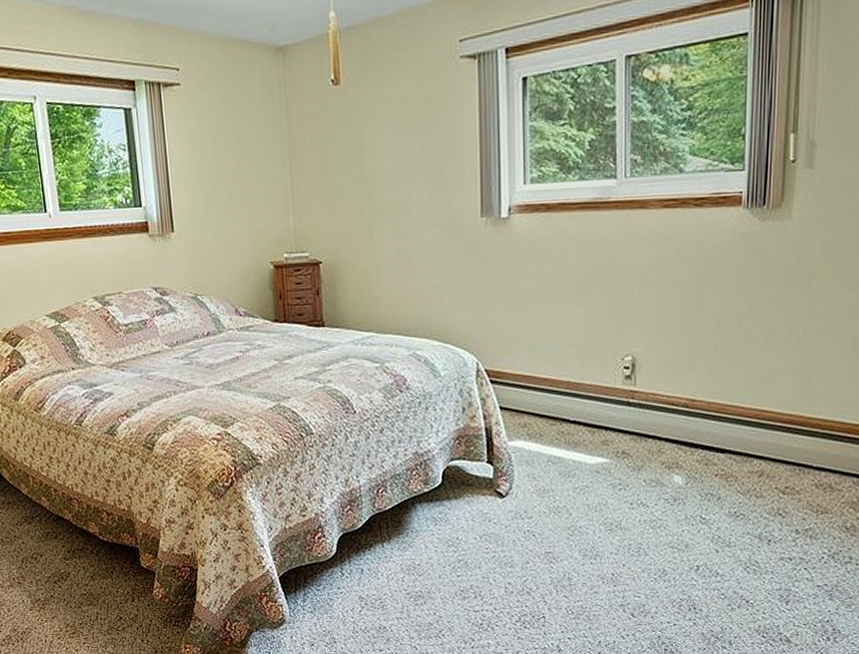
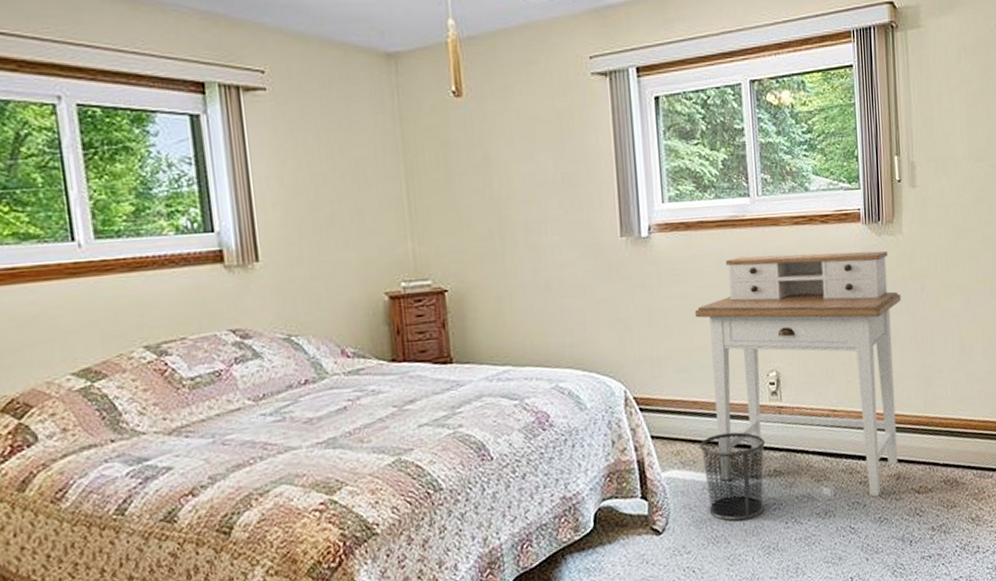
waste bin: none [547,411,616,496] -> present [699,432,766,521]
desk: none [550,237,783,491] -> present [694,250,901,497]

